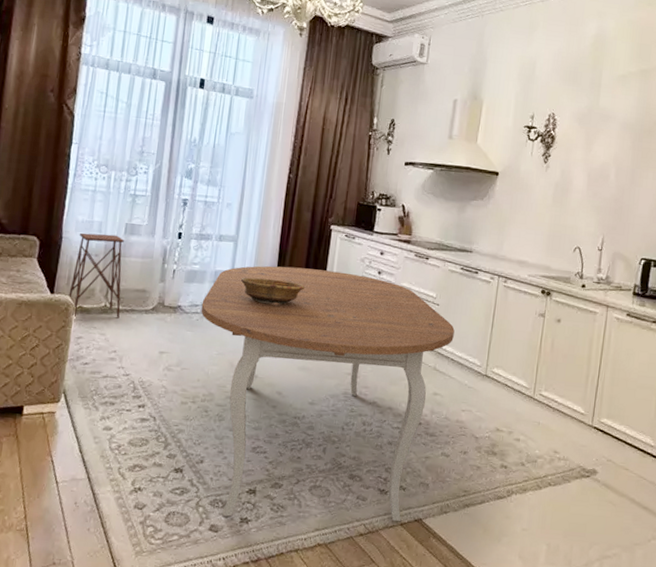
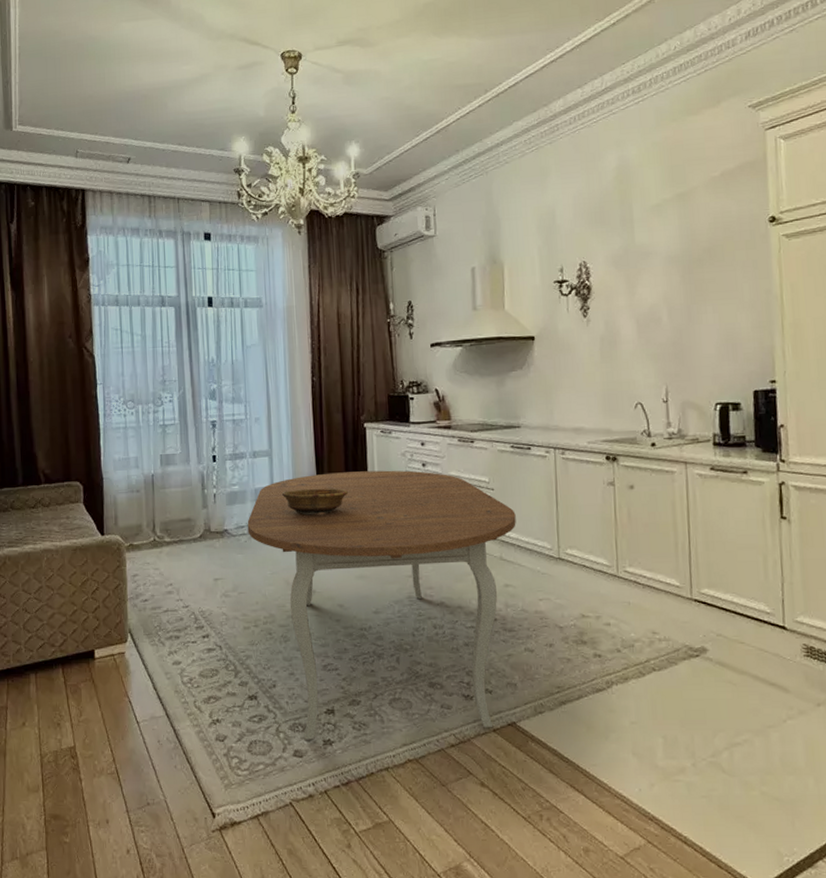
side table: present [69,232,124,319] -> none [118,468,170,555]

